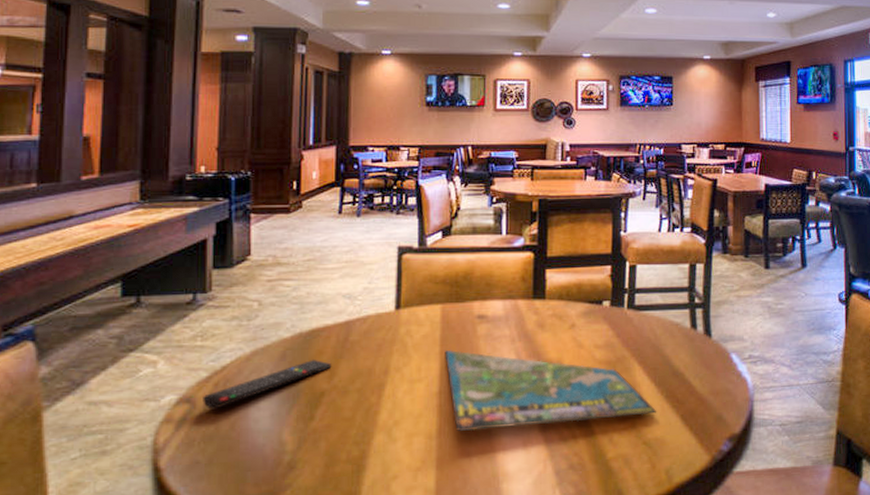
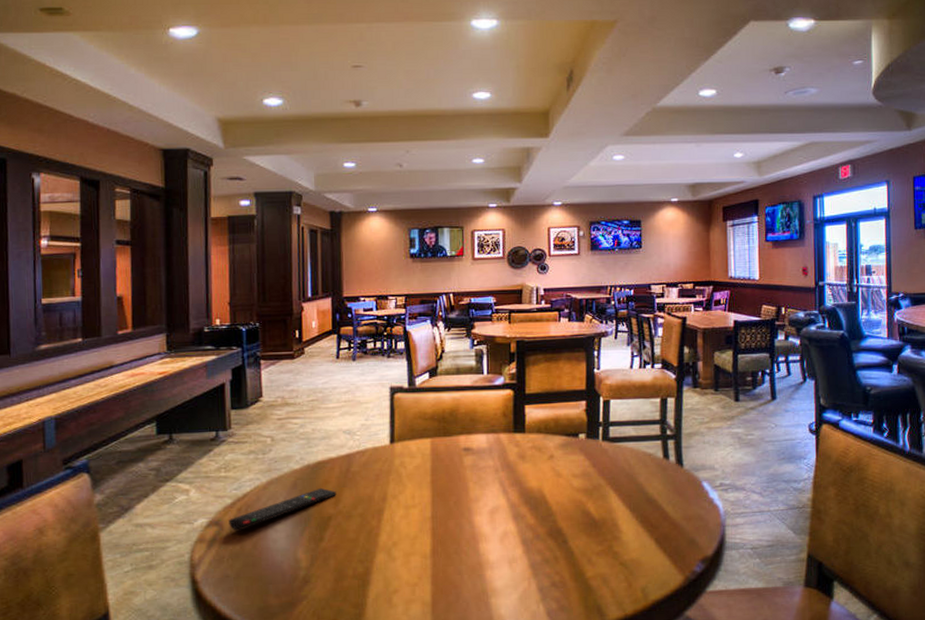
board game: present [445,349,657,432] -> none [435,479,633,552]

